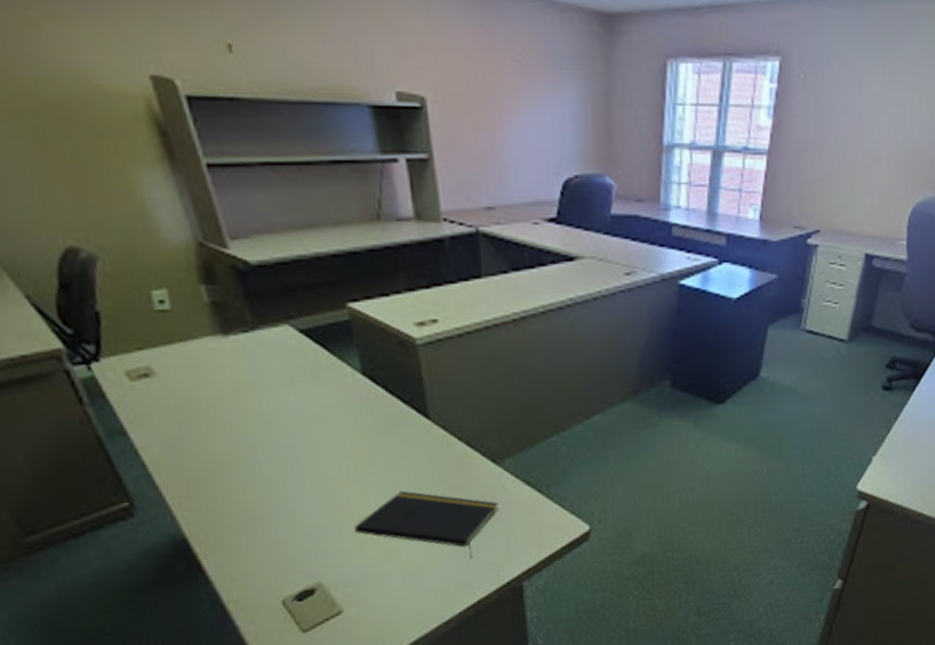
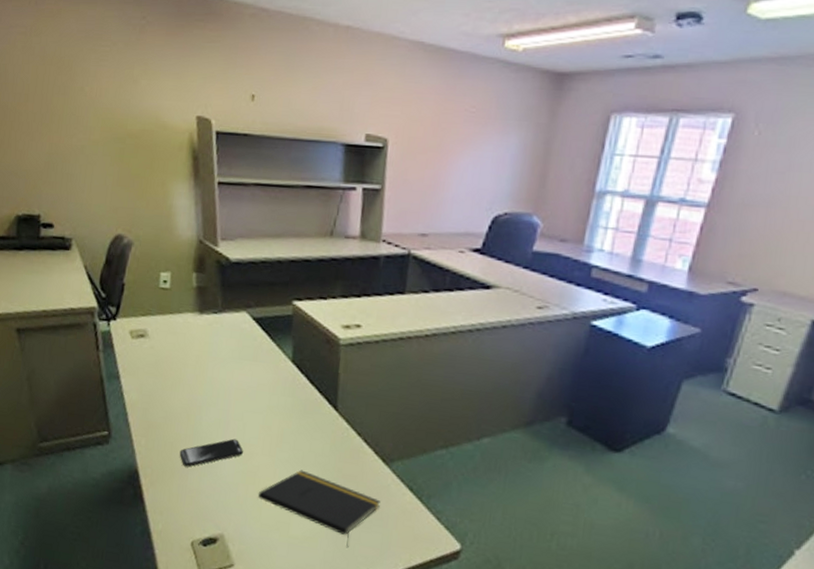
smartphone: none [239,474,324,520] -> present [179,438,243,467]

